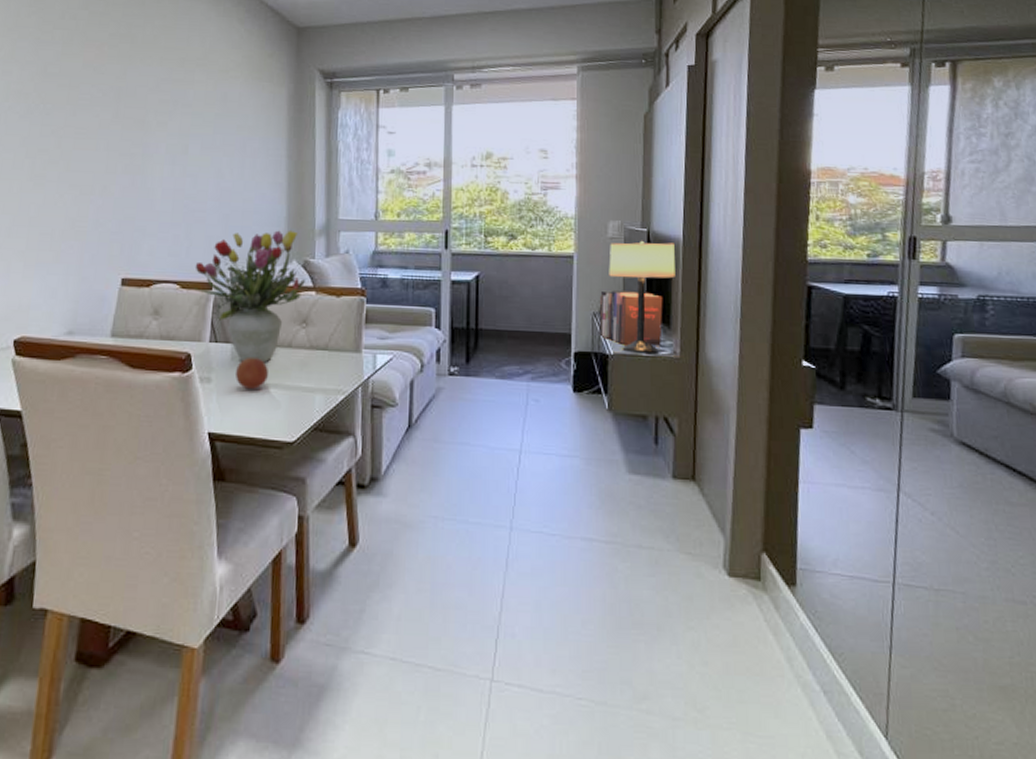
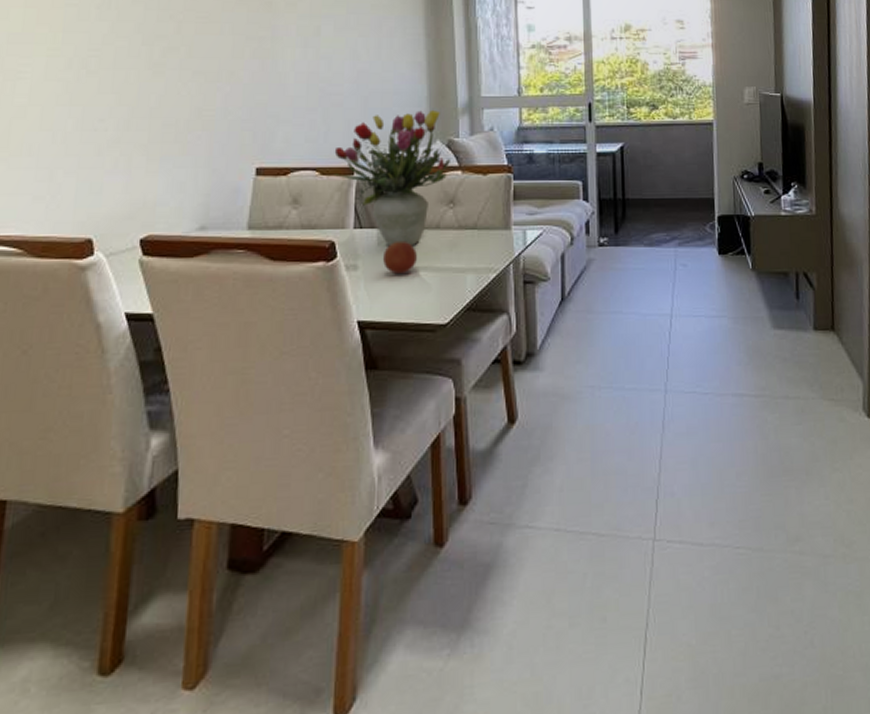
books: present [599,290,663,346] -> none [739,154,798,207]
table lamp: present [609,240,675,353] -> none [746,104,808,213]

